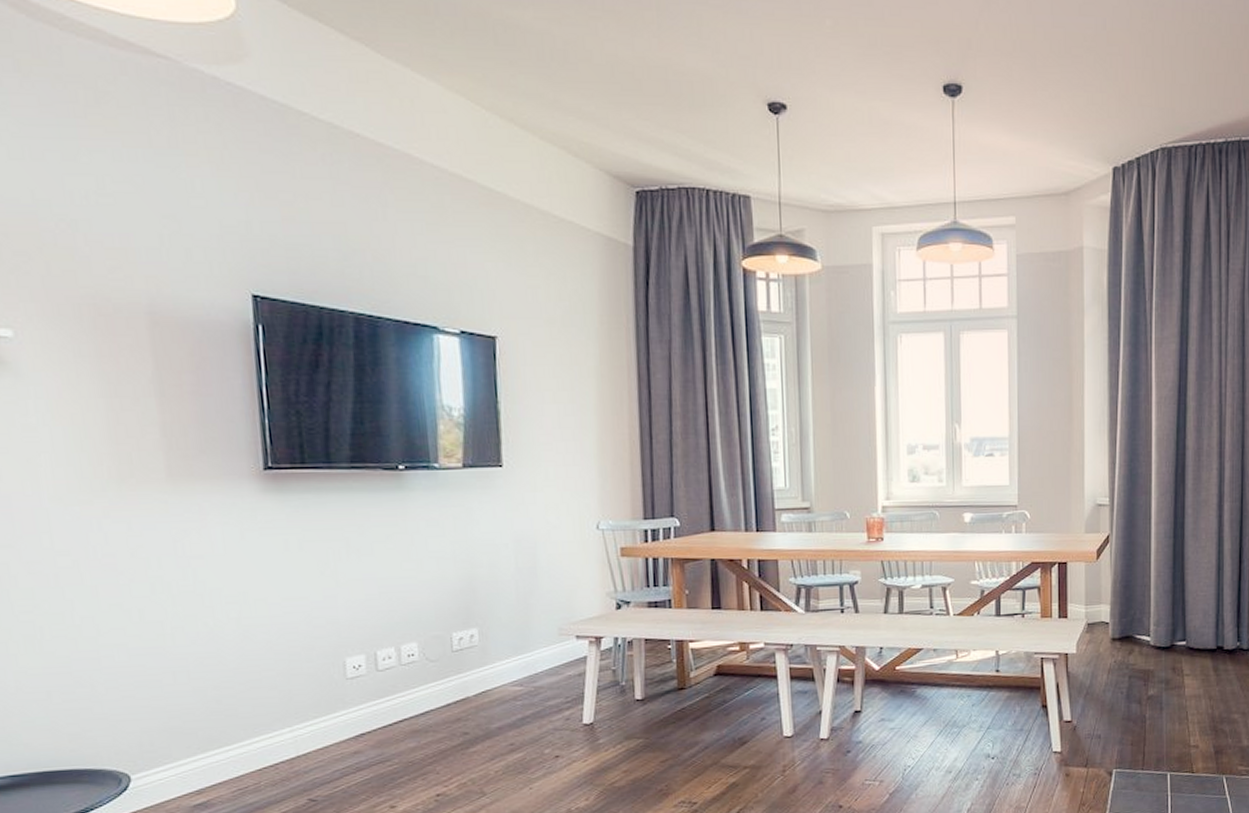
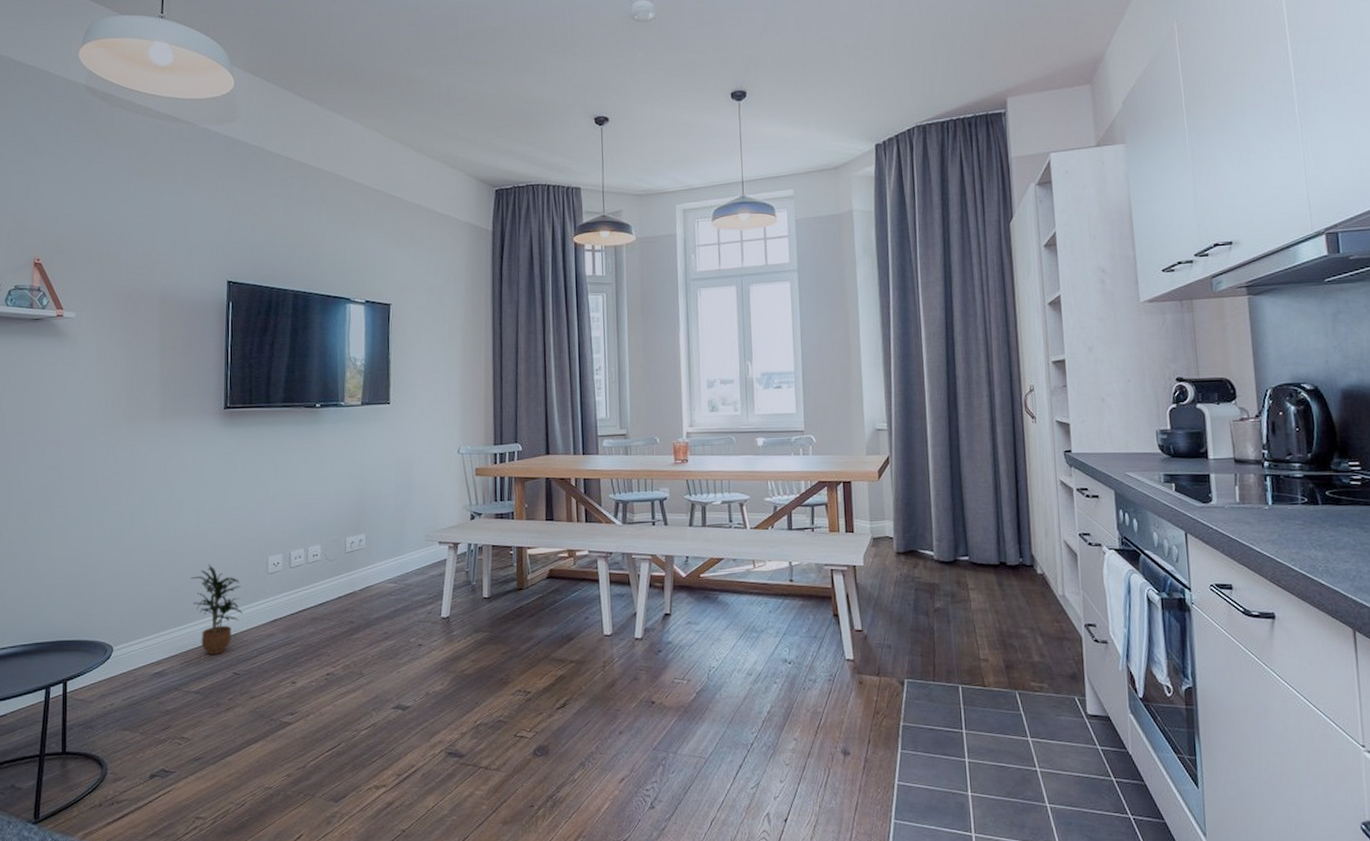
potted plant: none [235,669,315,779] -> present [190,564,243,654]

